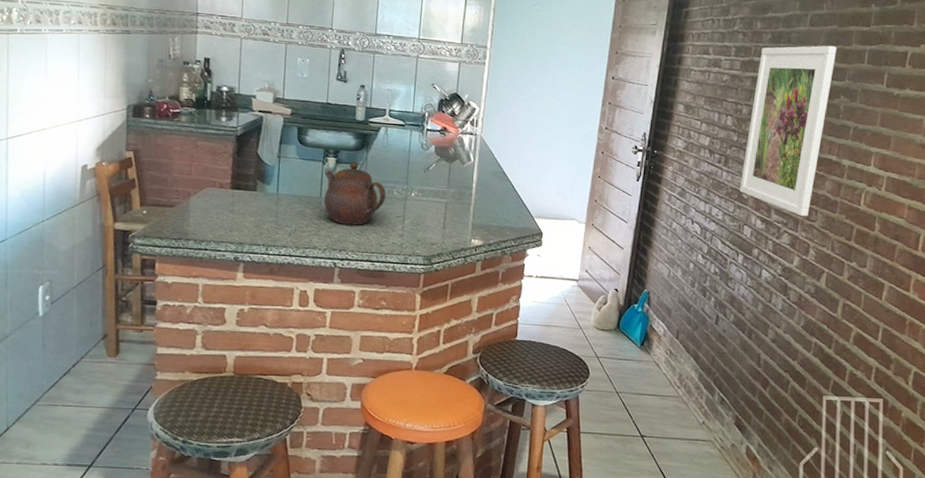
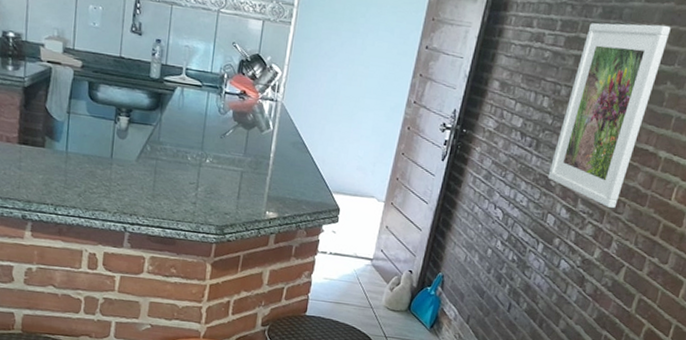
teapot: present [324,161,386,225] -> none [114,122,180,190]

